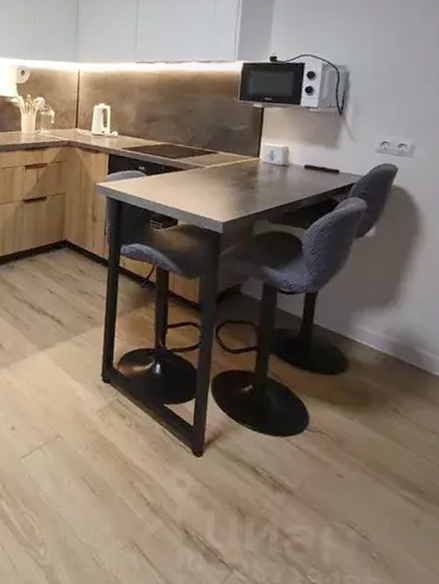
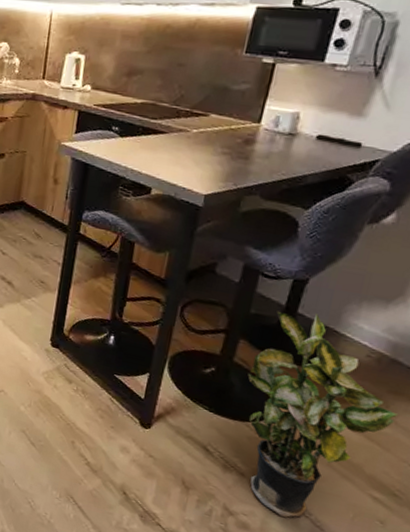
potted plant: none [281,323,409,533] -> present [248,310,398,518]

